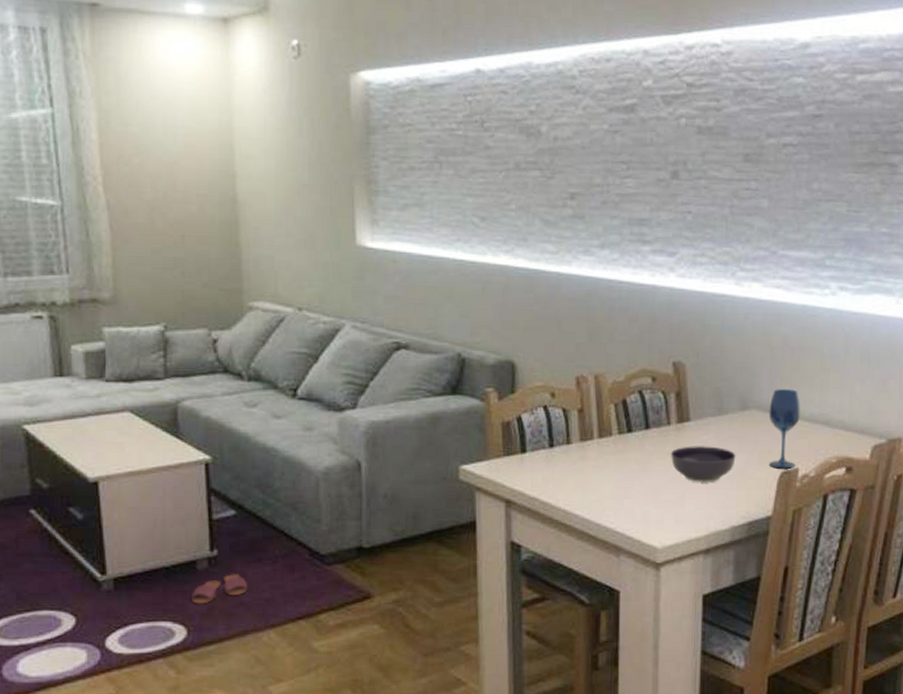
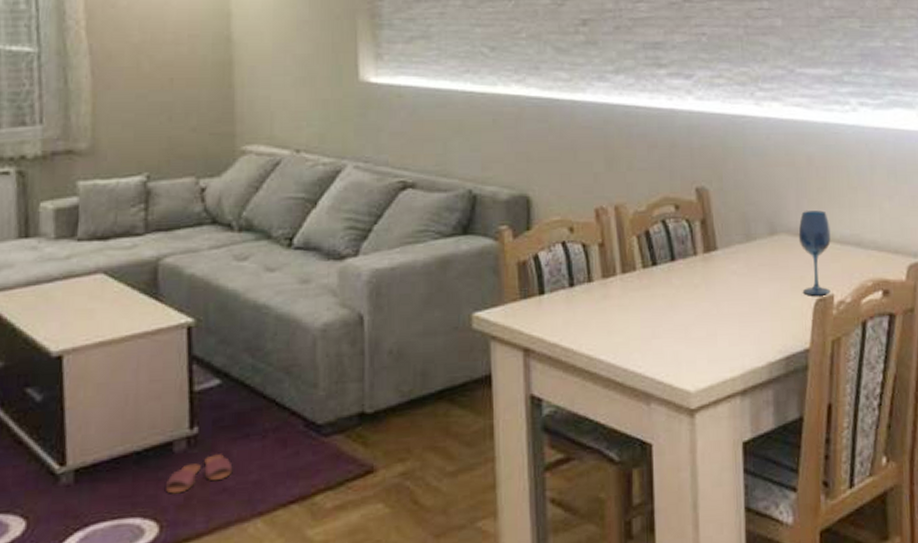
bowl: present [670,446,736,482] -> none [698,276,768,316]

